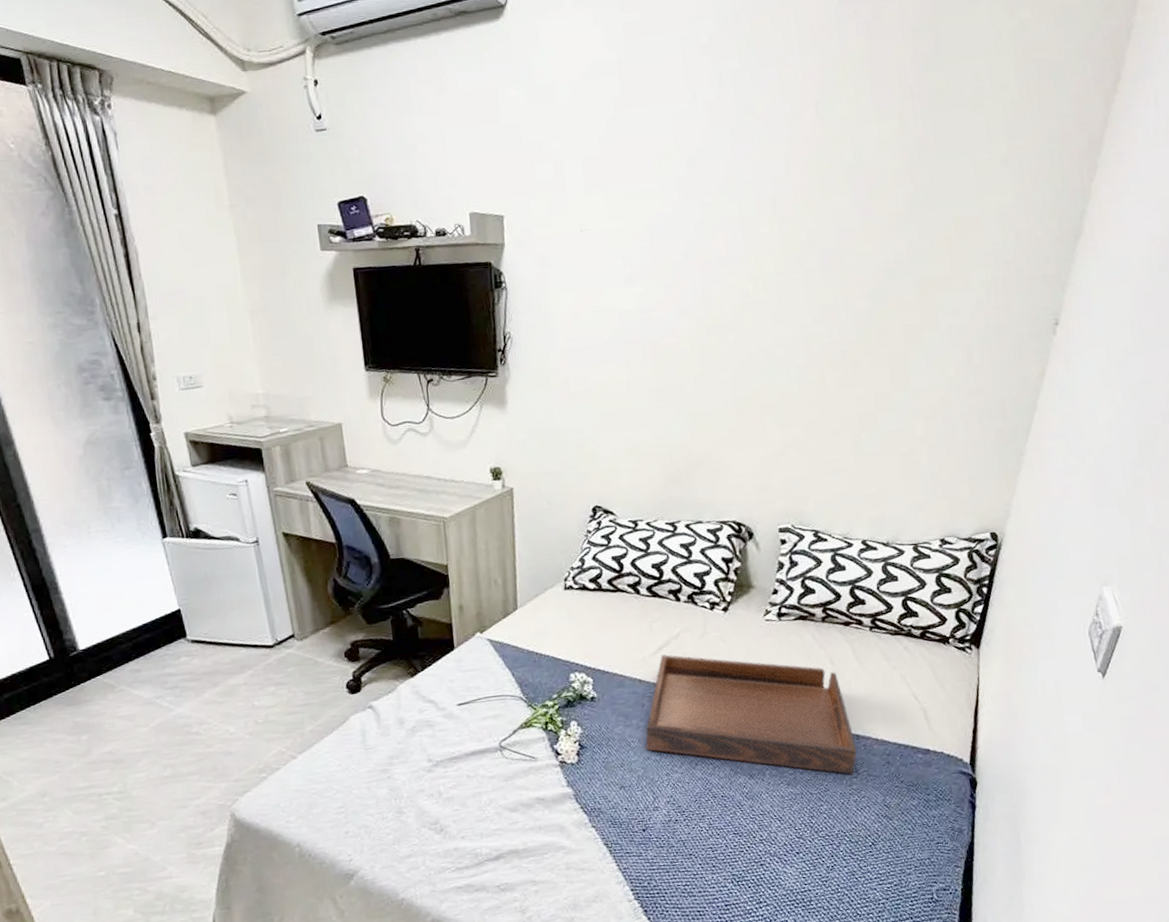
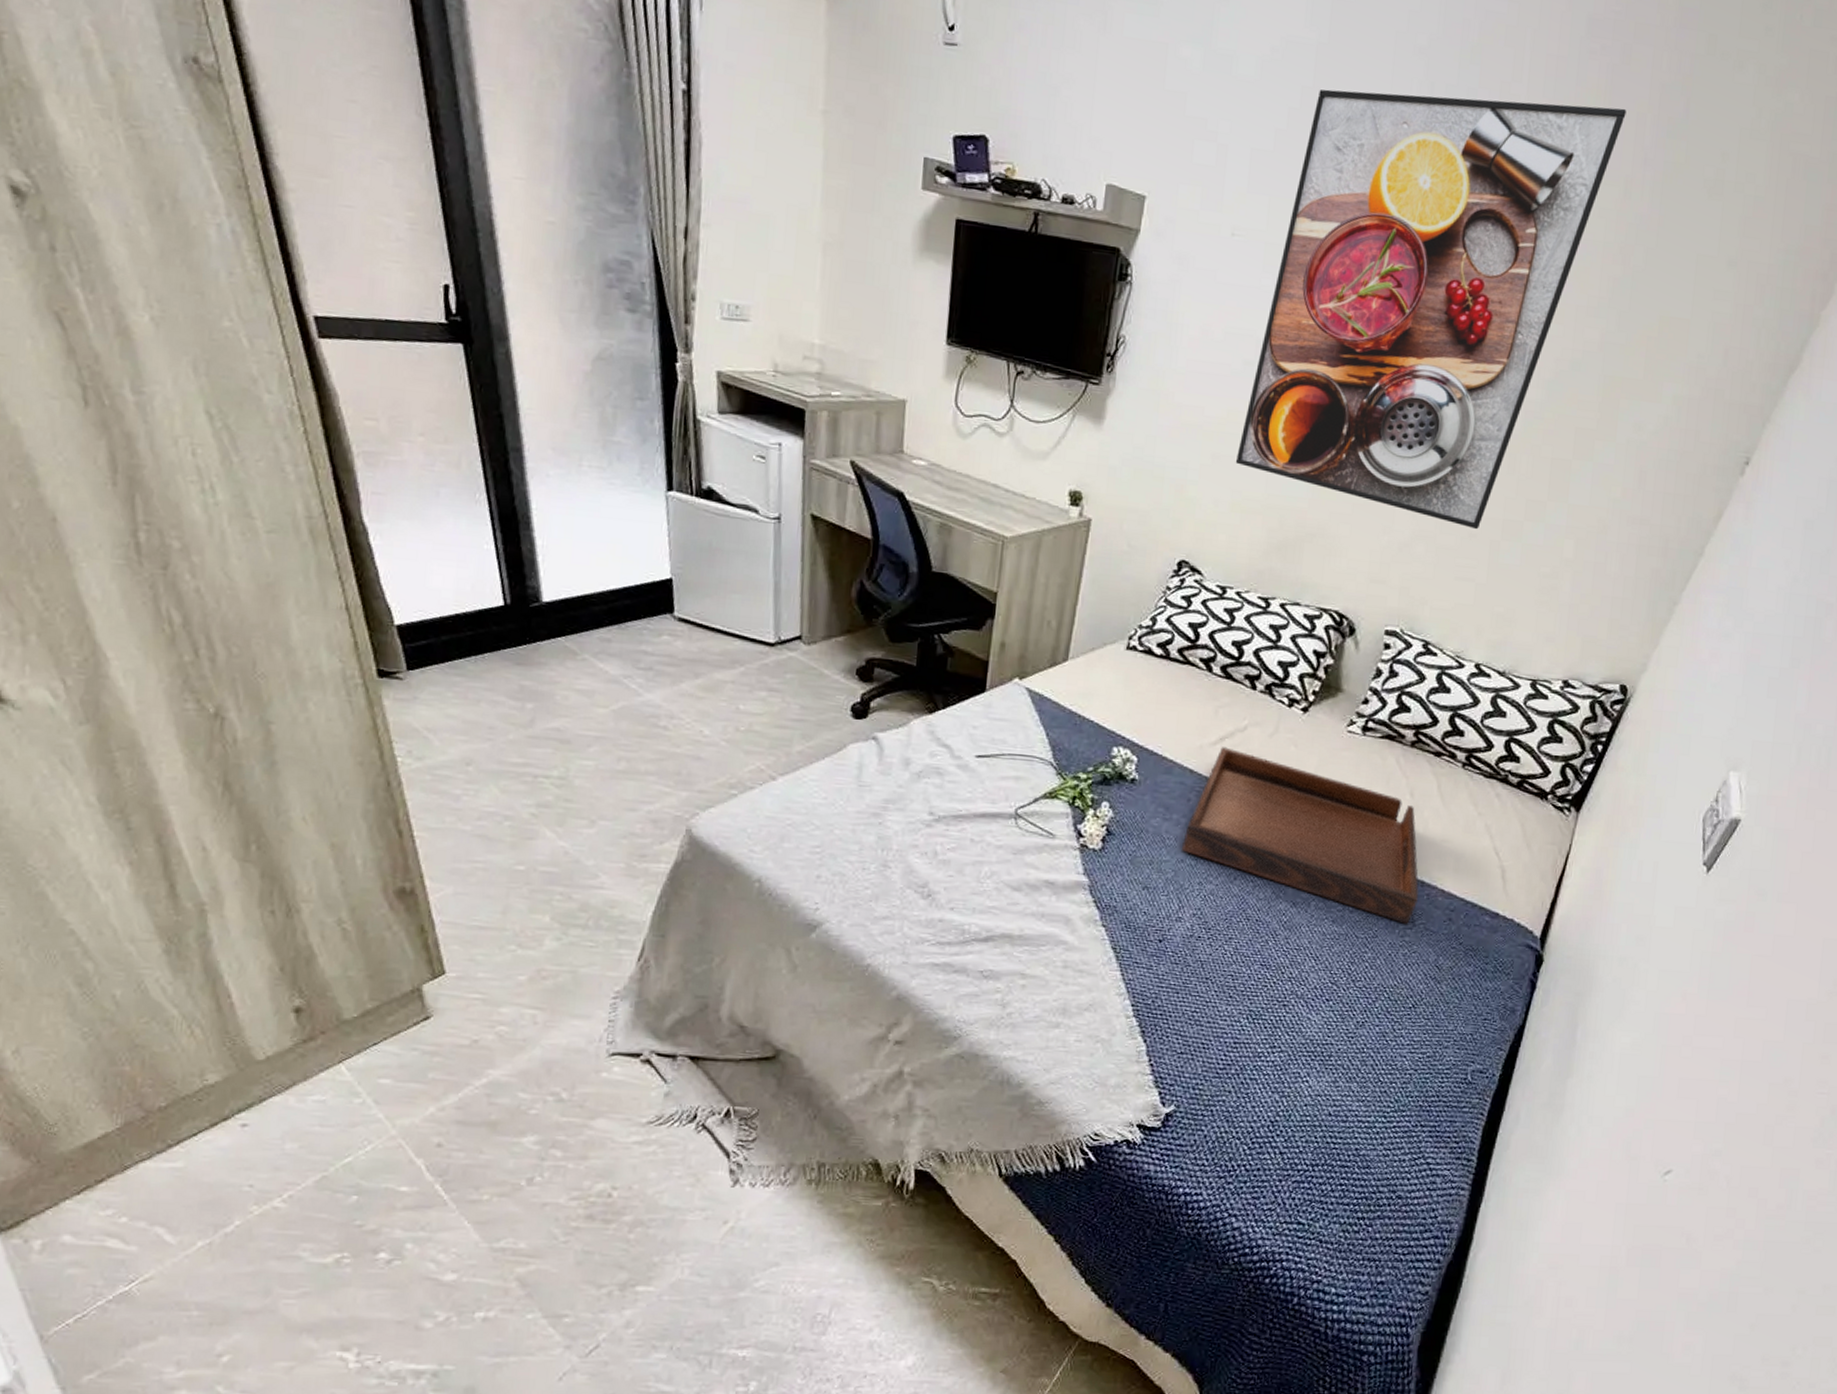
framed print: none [622,56,887,429] -> present [1235,89,1626,530]

